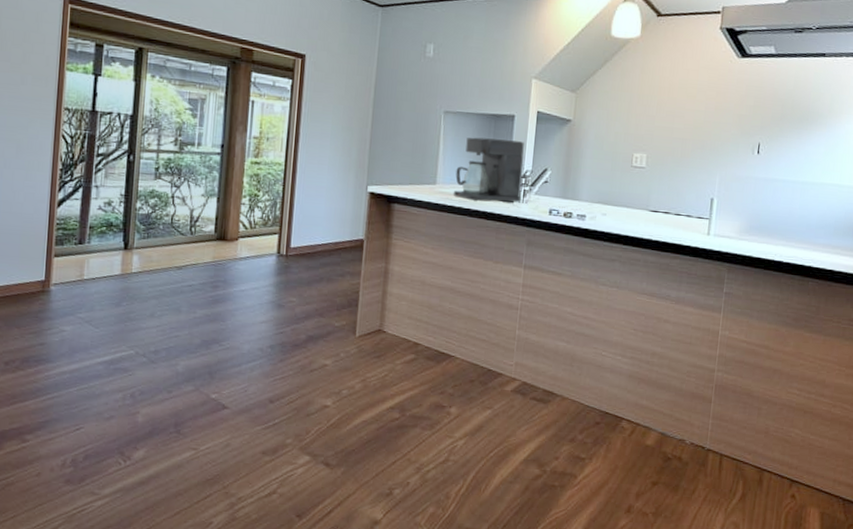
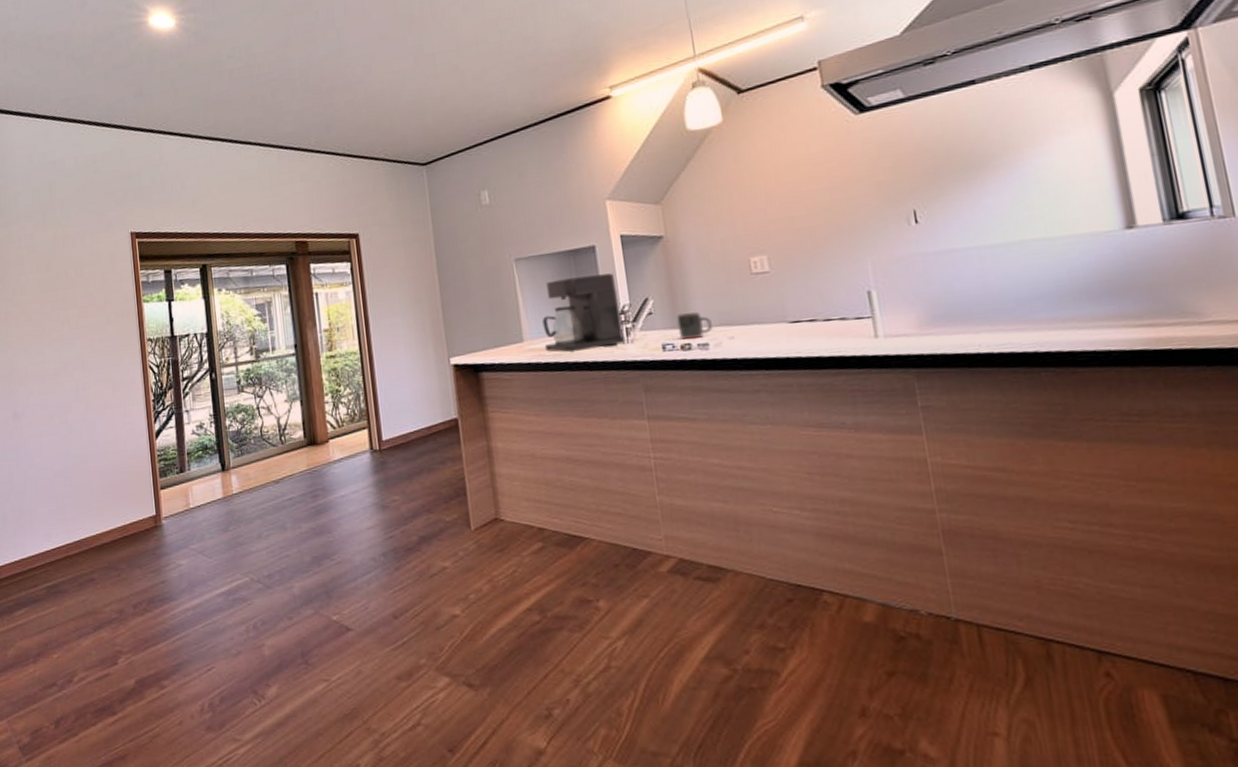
mug: none [564,187,592,210] -> present [676,312,713,340]

